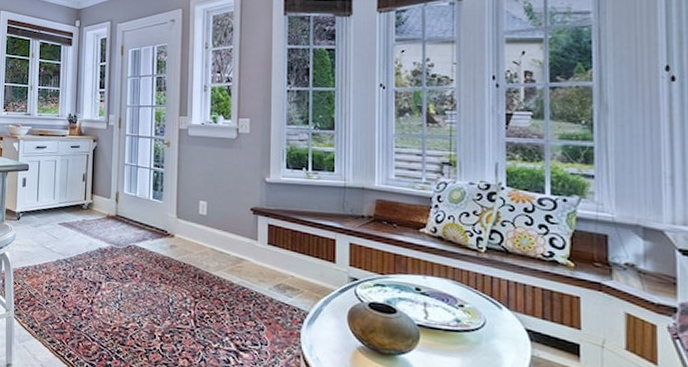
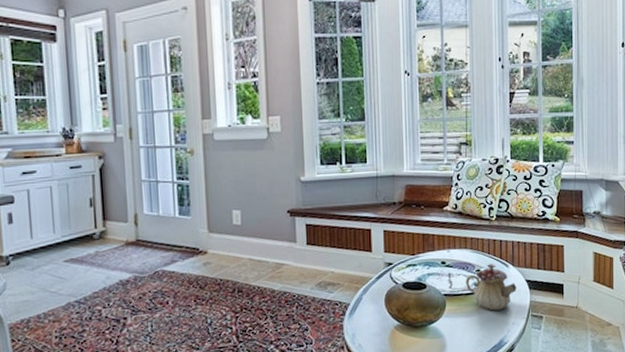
teapot: none [446,301,512,358] -> present [466,264,517,311]

